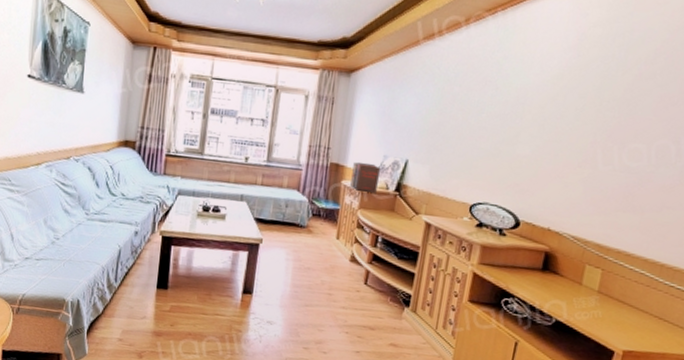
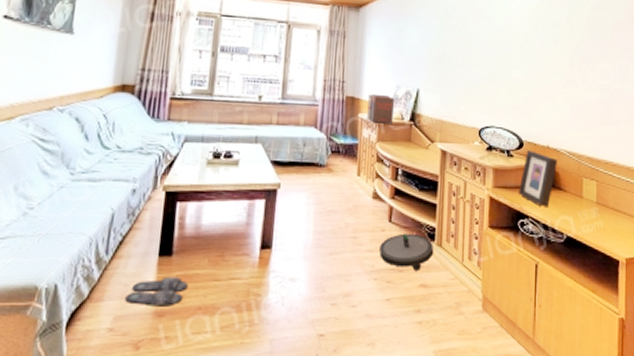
slippers: none [130,305,180,329] -> present [125,276,187,307]
robot vacuum: none [353,296,408,331] -> present [379,233,434,271]
picture frame: none [506,231,559,290] -> present [518,150,558,207]

